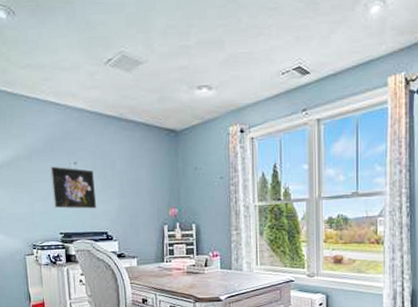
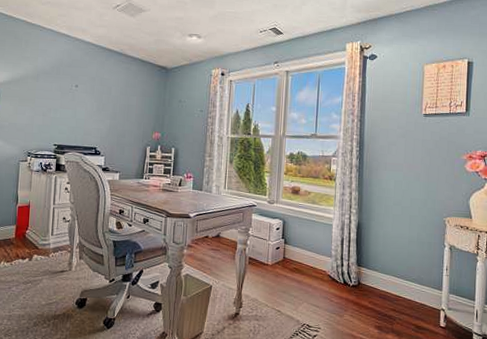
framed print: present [50,166,97,209] -> none [52,86,91,126]

